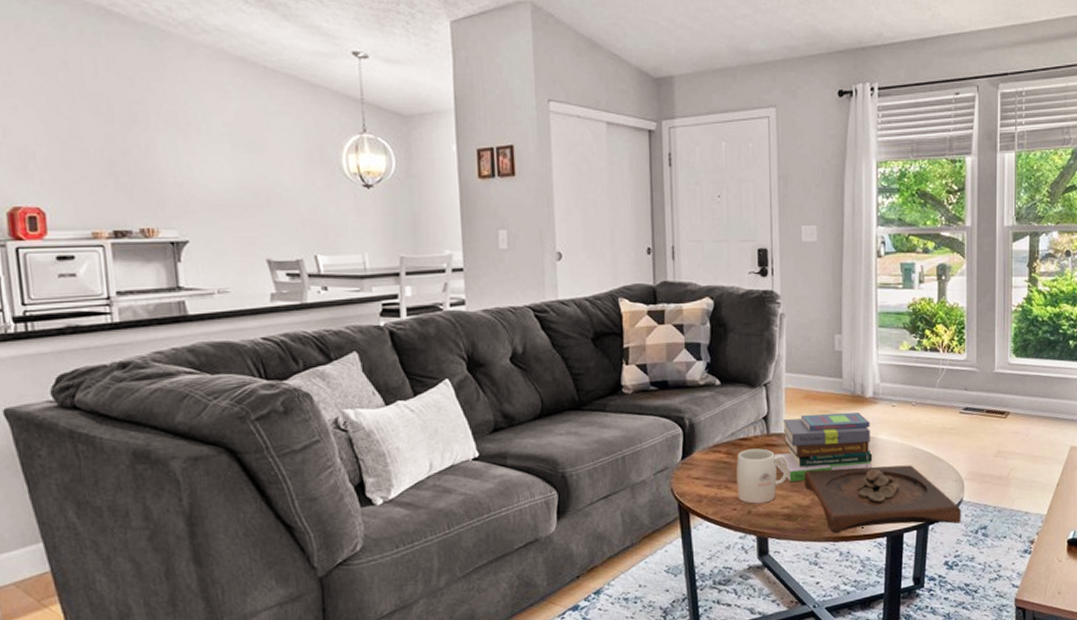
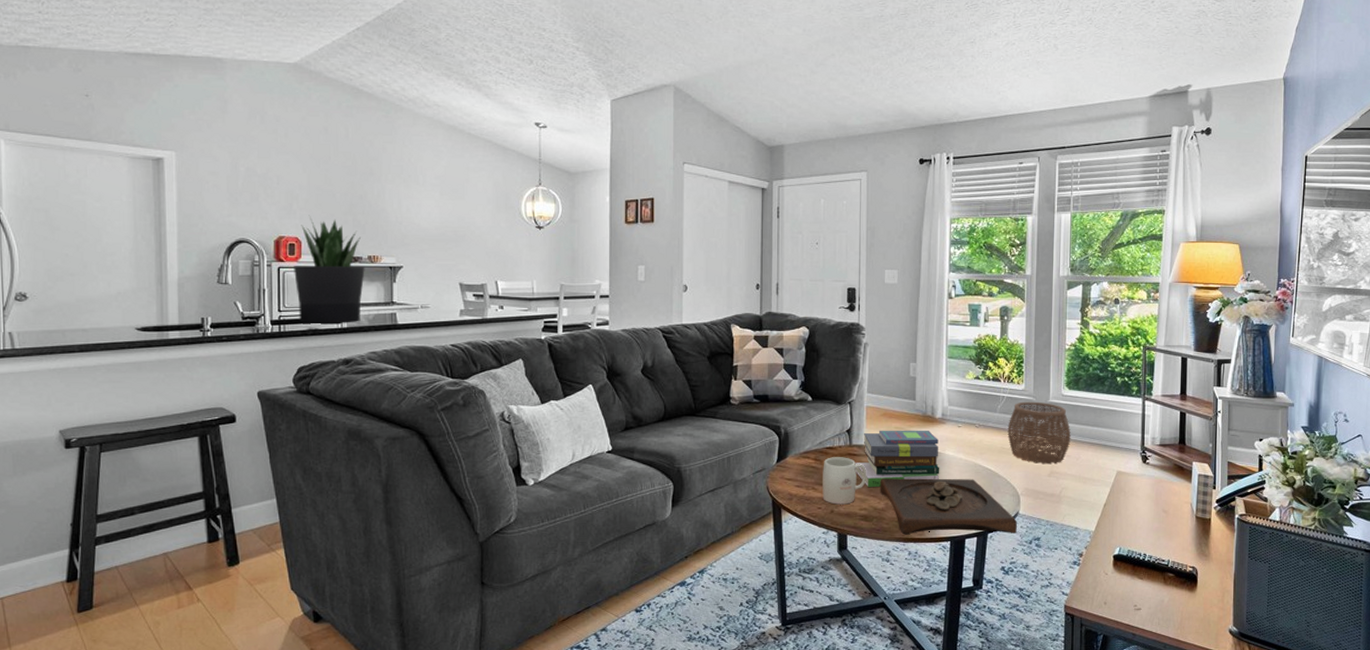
planter: none [38,178,138,320] -> present [294,215,365,324]
woven basket: none [948,372,1019,444] -> present [1007,401,1071,465]

